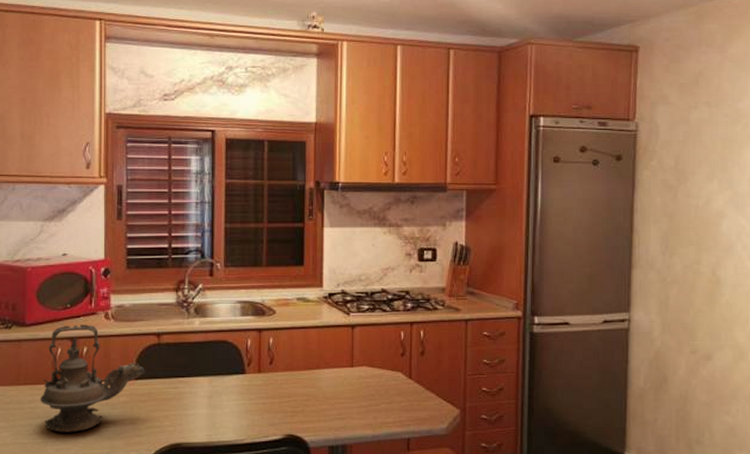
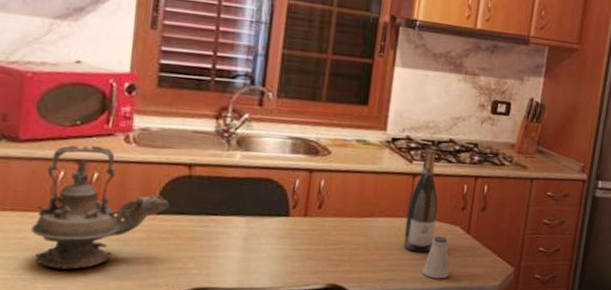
wine bottle: none [350,300,378,400] -> present [403,149,438,253]
saltshaker: none [371,383,396,424] -> present [423,236,450,279]

